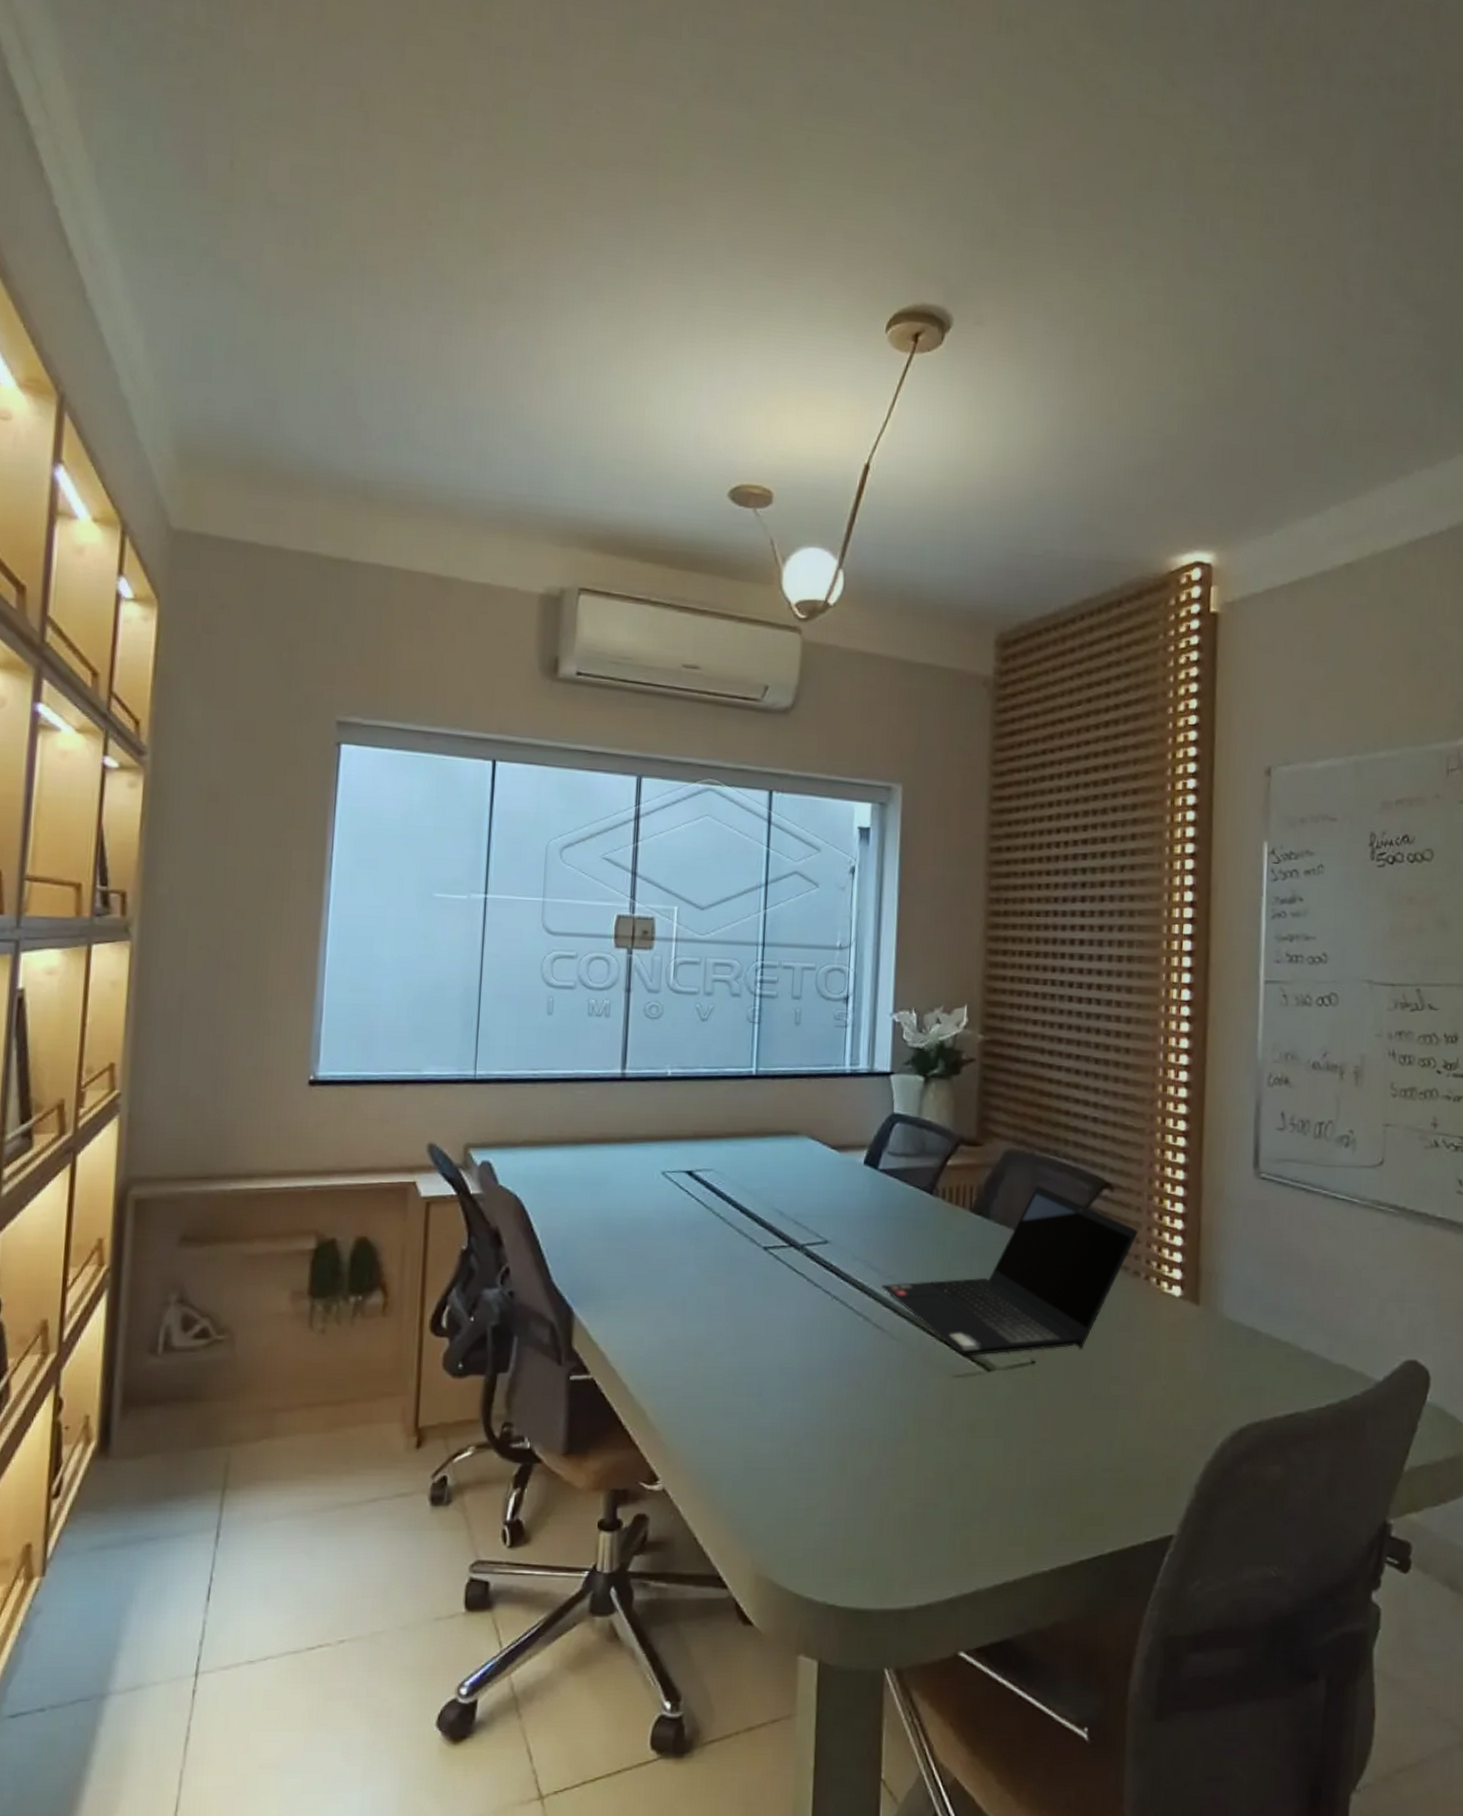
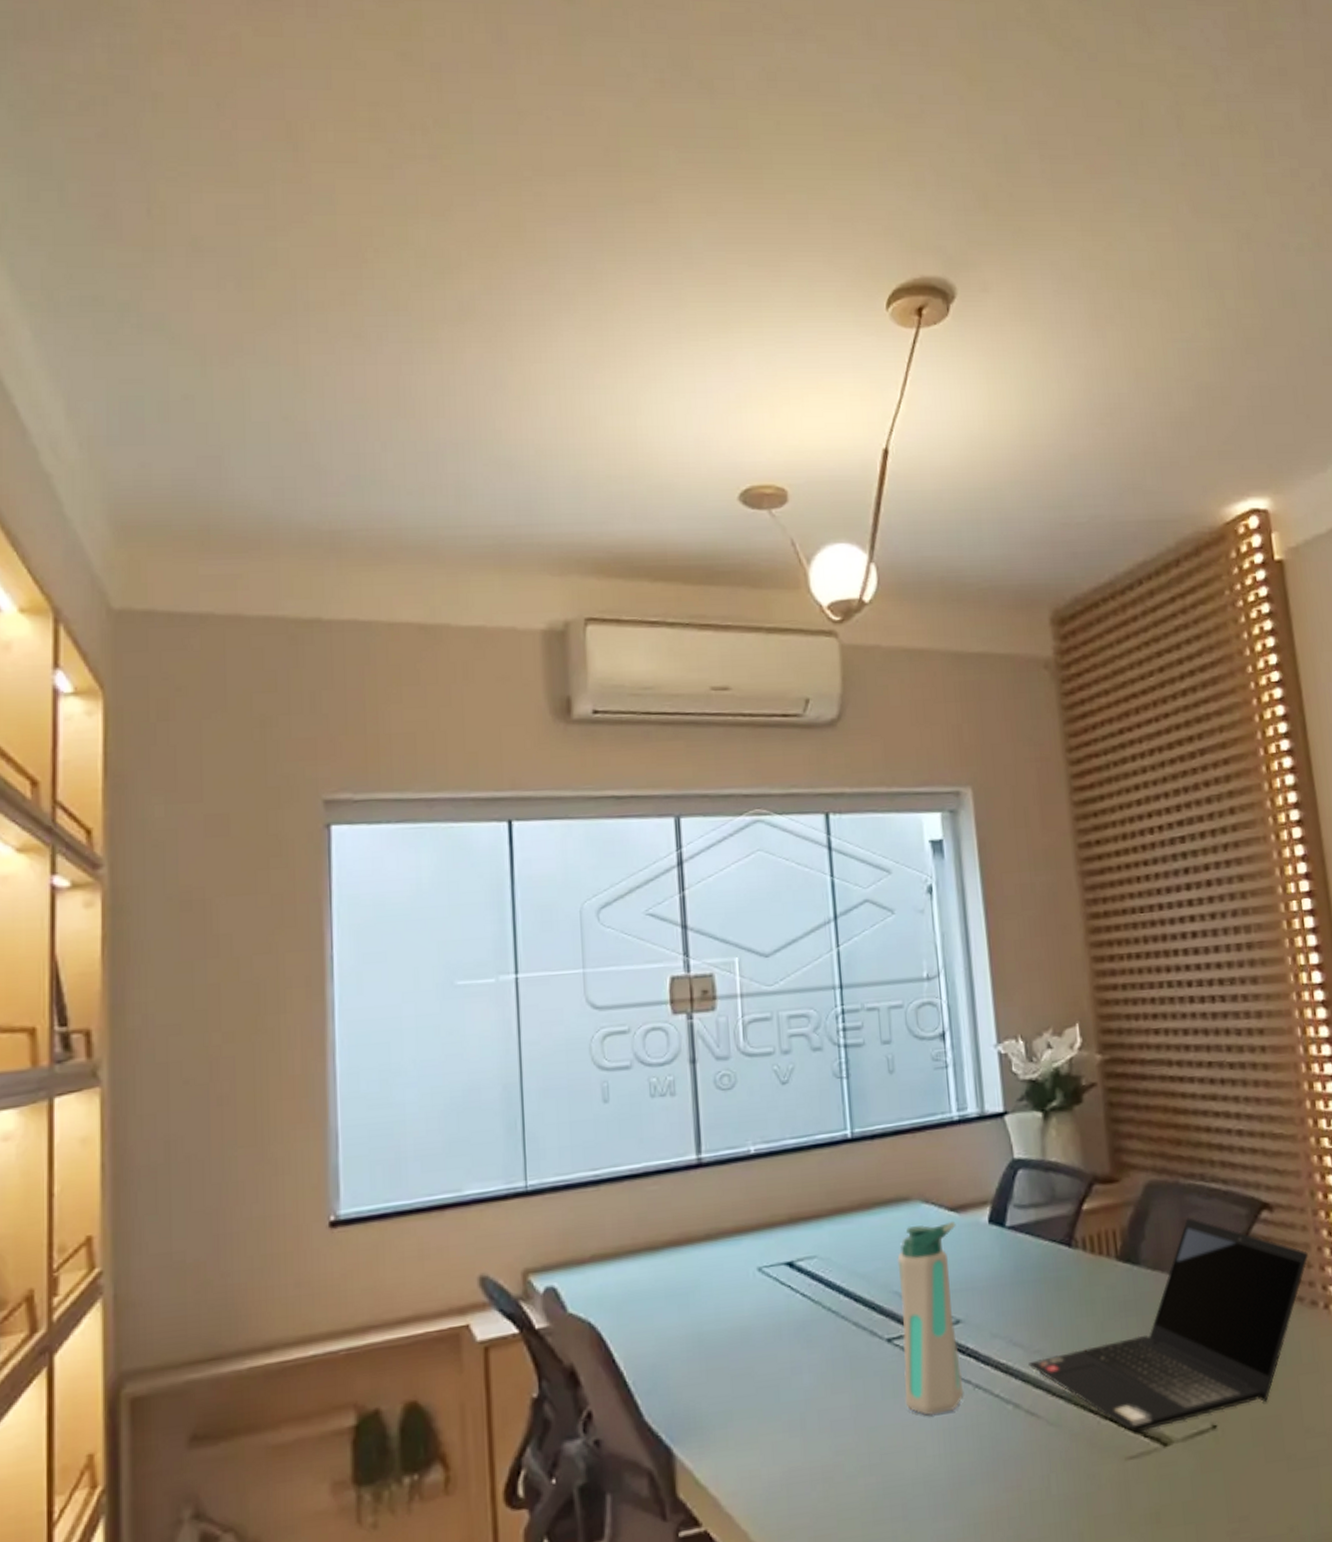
water bottle: none [772,1156,836,1315] -> present [897,1222,964,1415]

